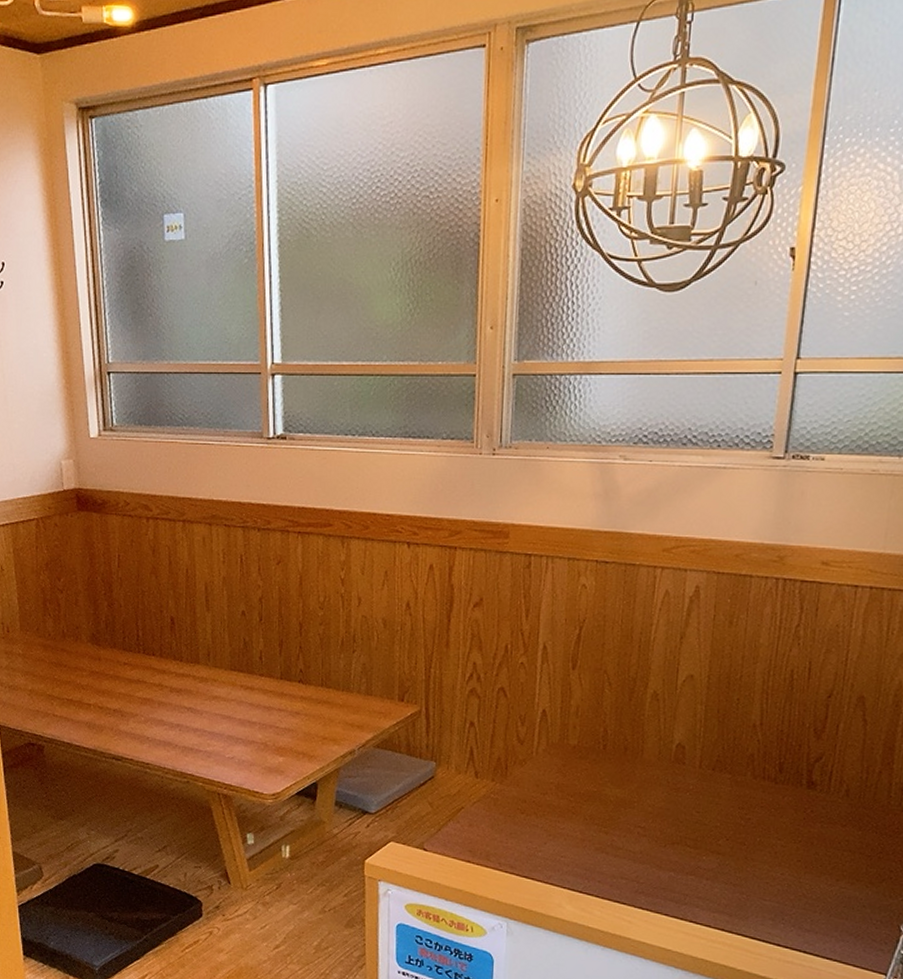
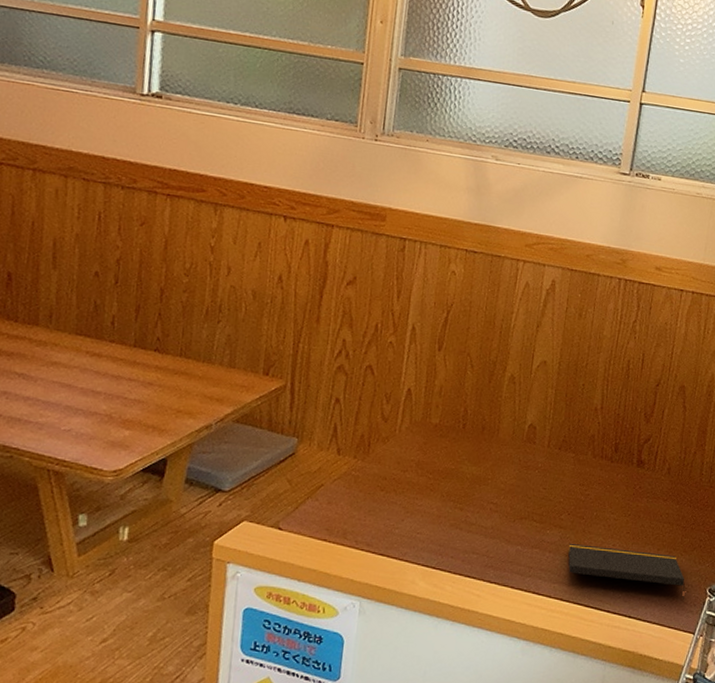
notepad: none [728,870,873,937] -> present [567,543,685,600]

